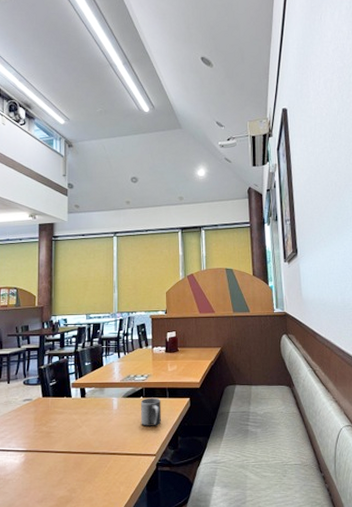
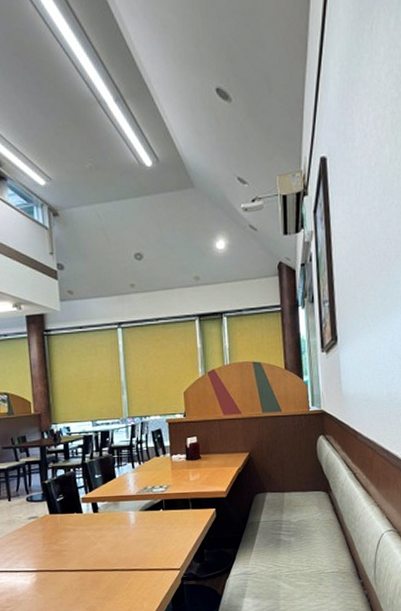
mug: present [140,397,161,426] -> none [160,509,184,540]

